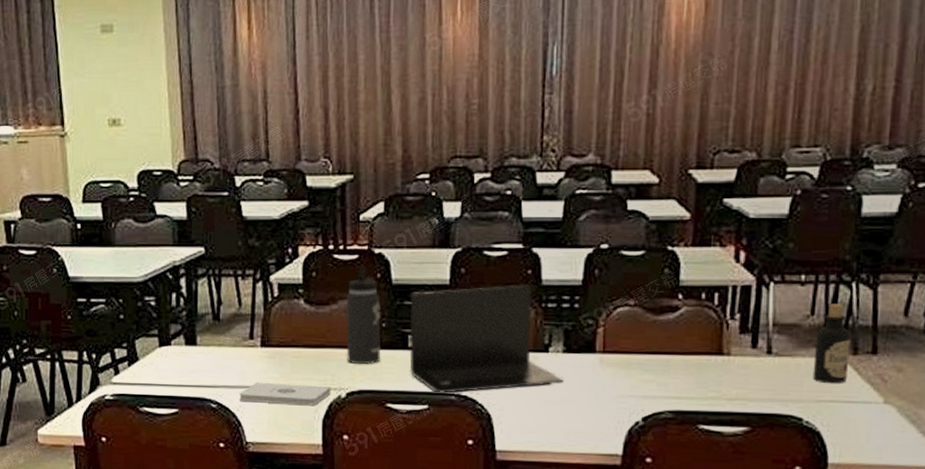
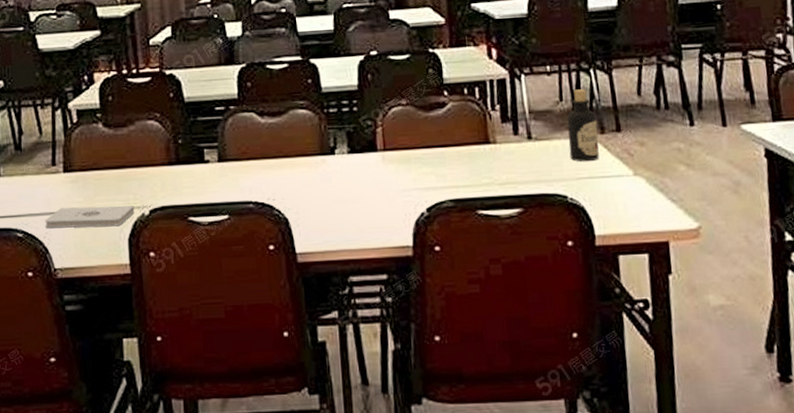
thermos bottle: present [346,265,381,364] -> none [142,86,179,181]
laptop: present [409,285,564,394] -> none [202,93,351,203]

